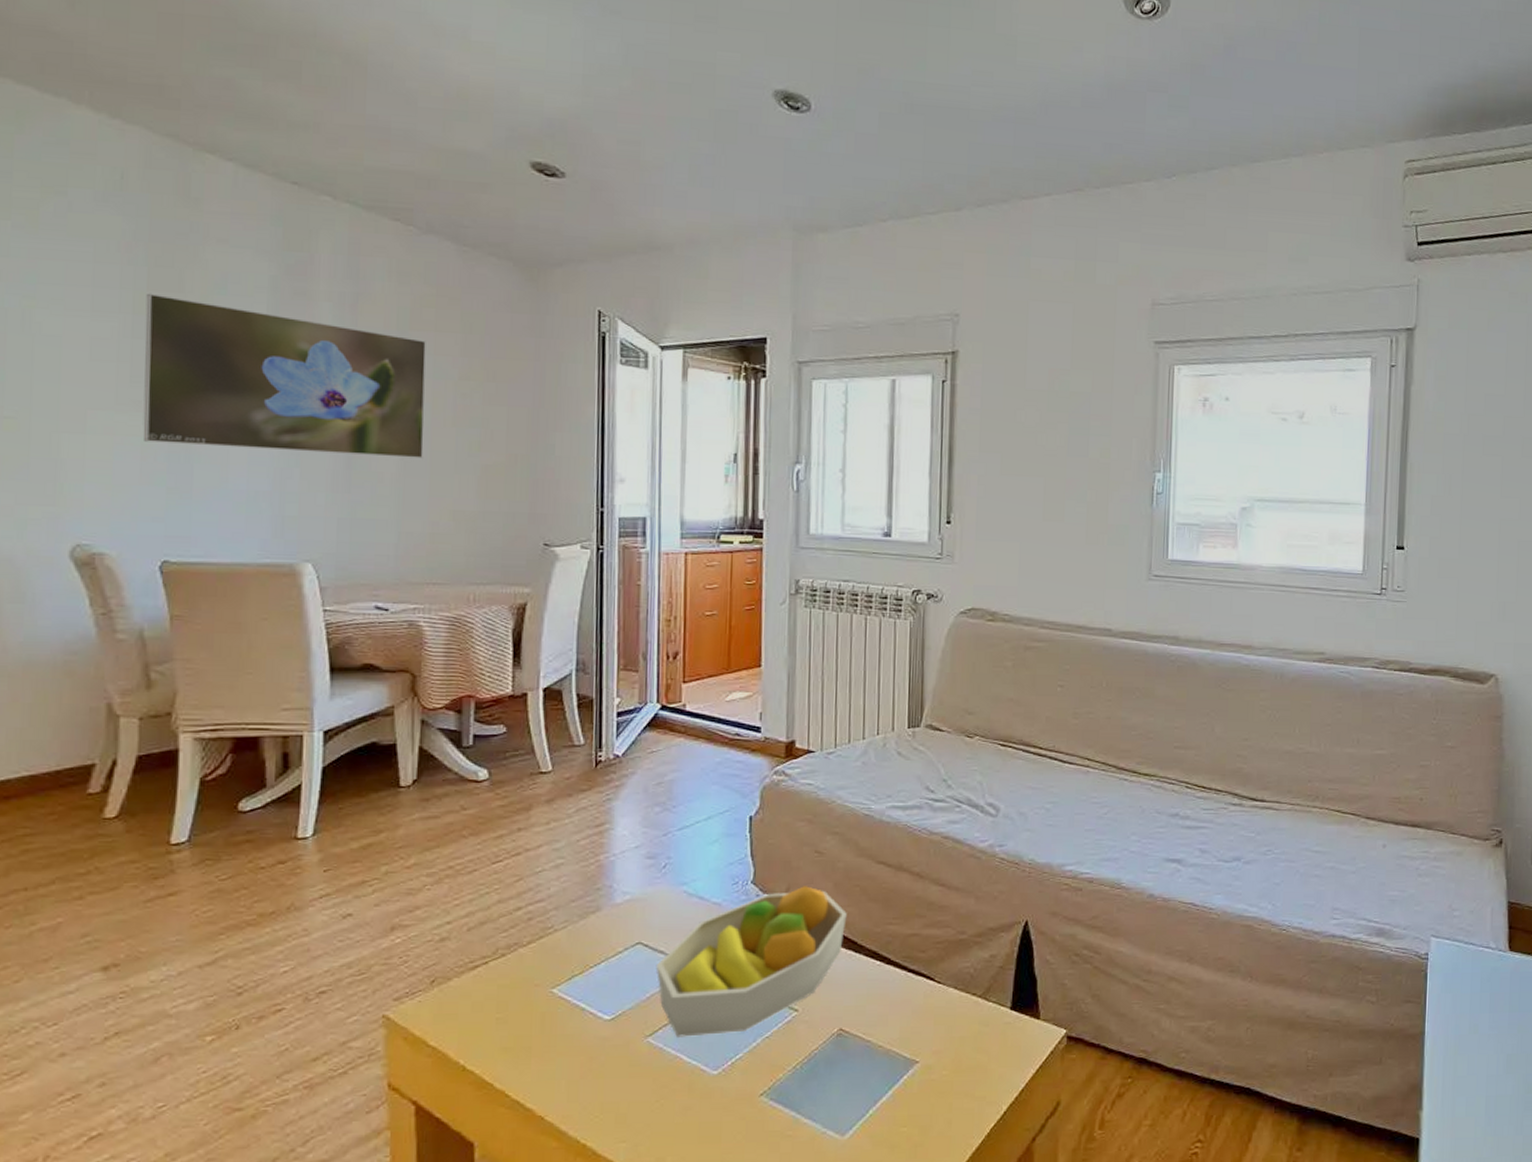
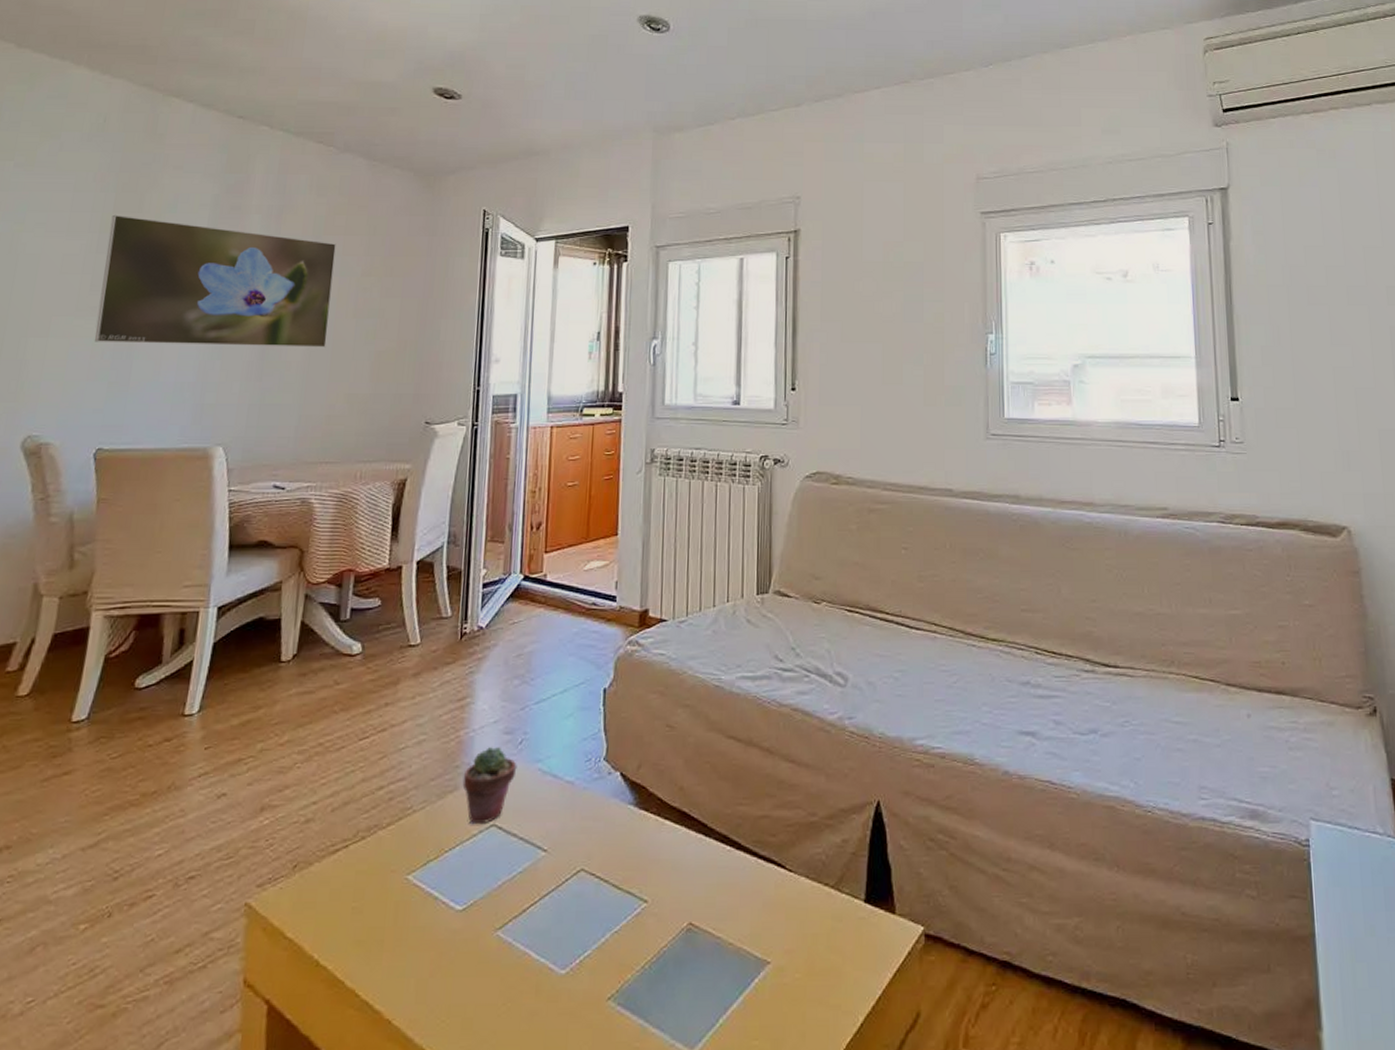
potted succulent: none [605,870,662,943] -> present [462,746,517,825]
fruit bowl: present [655,886,847,1037] -> none [508,763,697,931]

